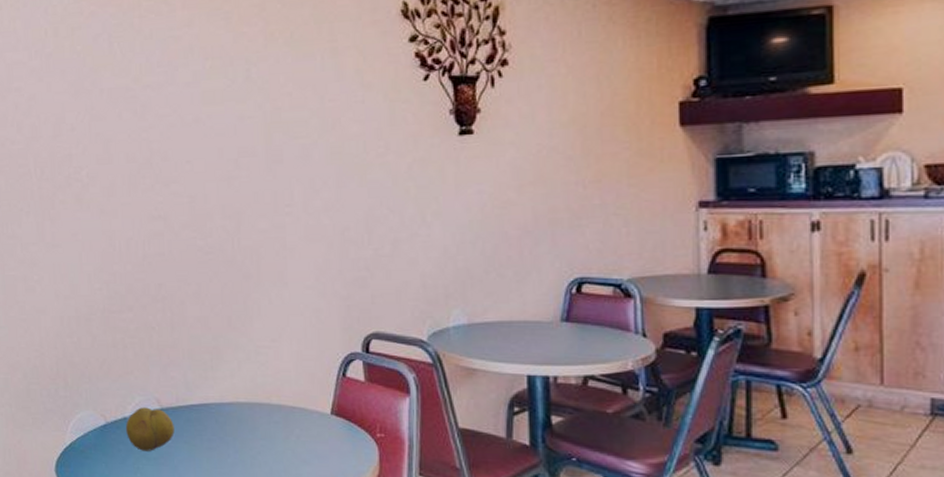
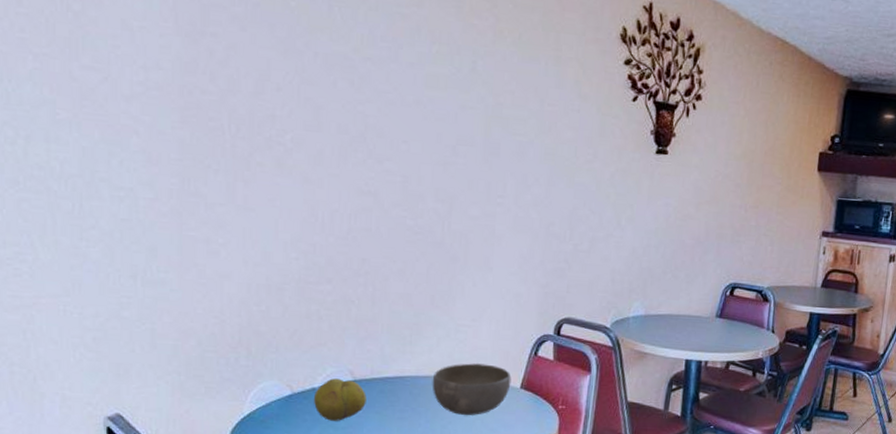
bowl: none [237,387,320,446] -> present [432,363,512,416]

